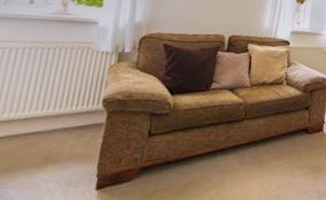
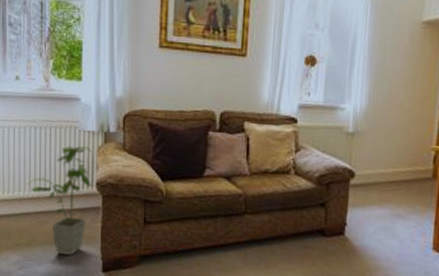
house plant: none [21,65,103,176] -> present [27,145,92,255]

